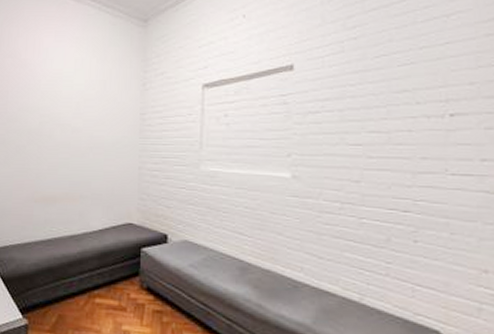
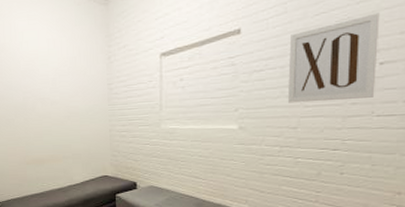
wall art: none [347,60,447,154] -> present [287,13,380,103]

